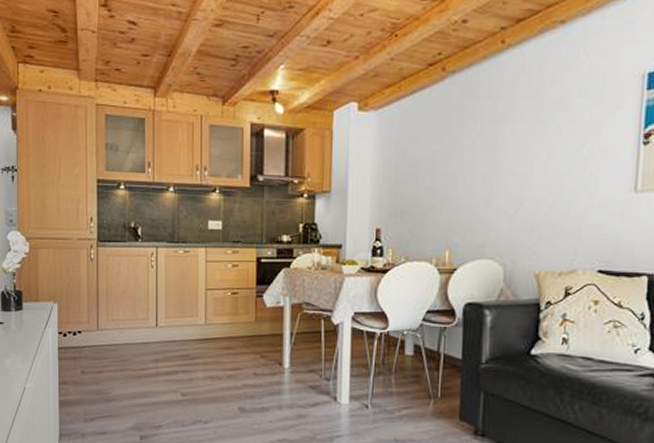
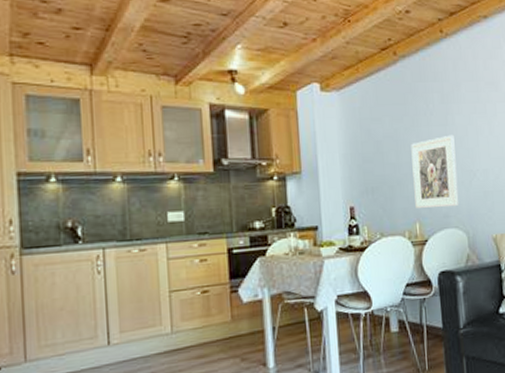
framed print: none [447,159,503,237] -> present [411,134,459,208]

